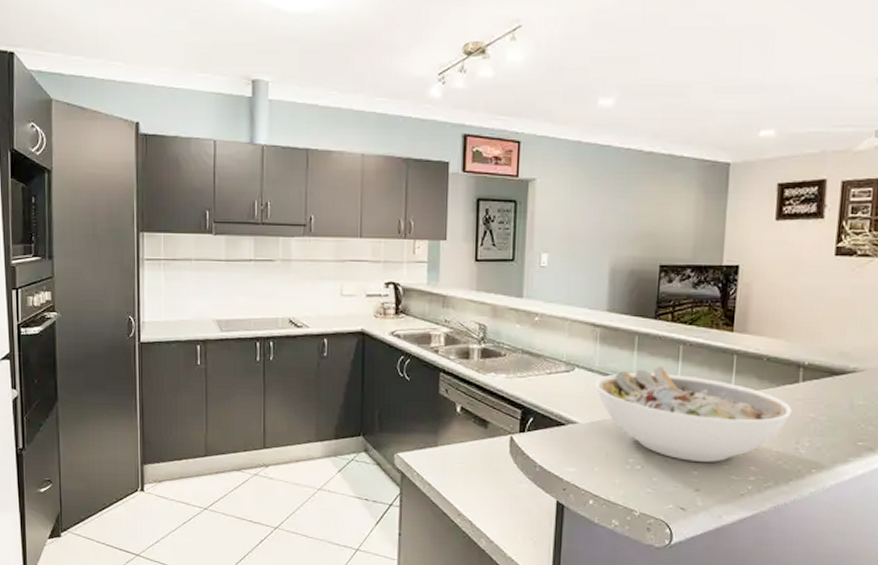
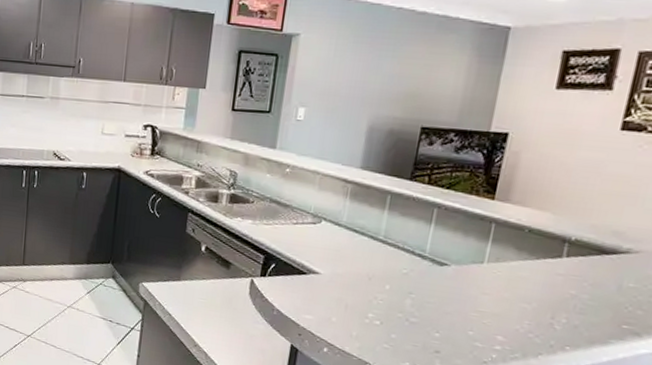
bowl: present [595,365,792,462] -> none [340,226,551,327]

